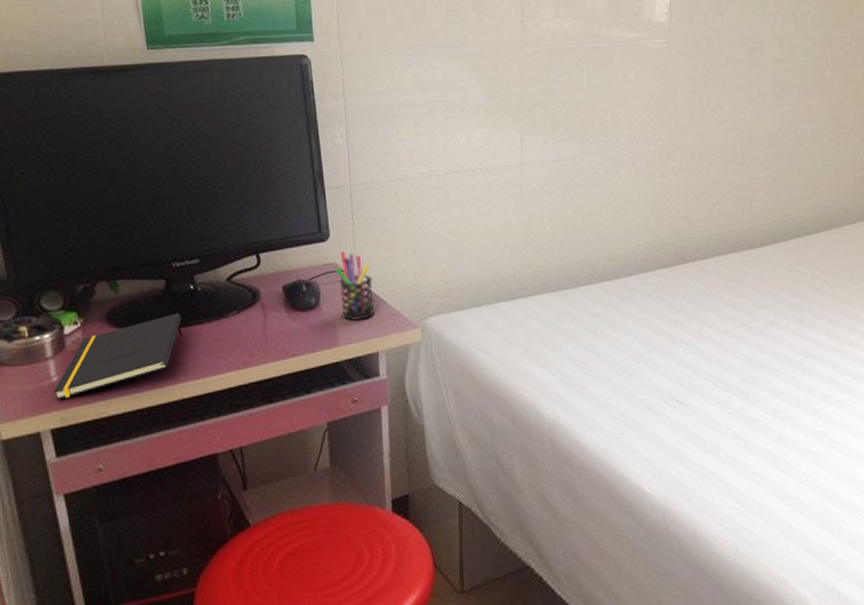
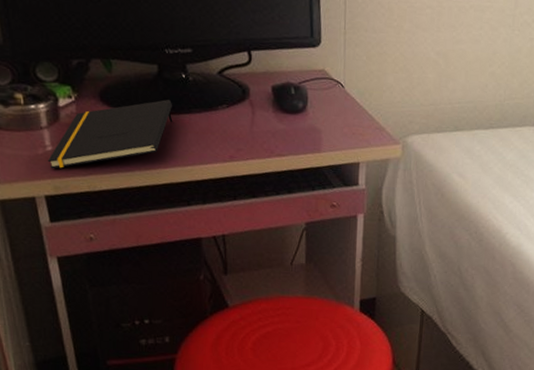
pen holder: present [335,251,375,321] -> none [324,59,359,130]

